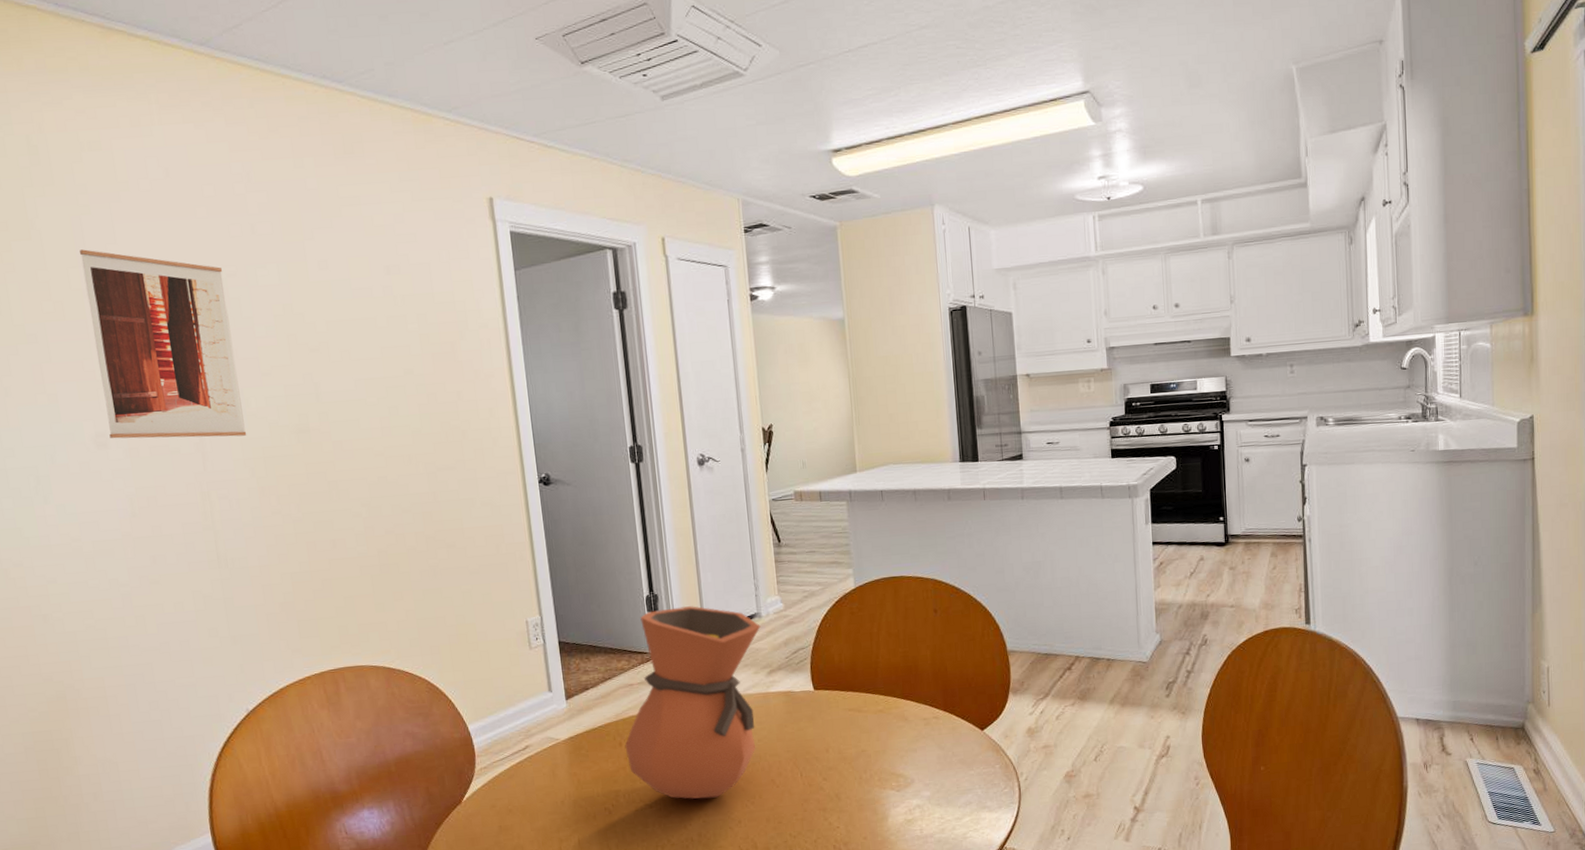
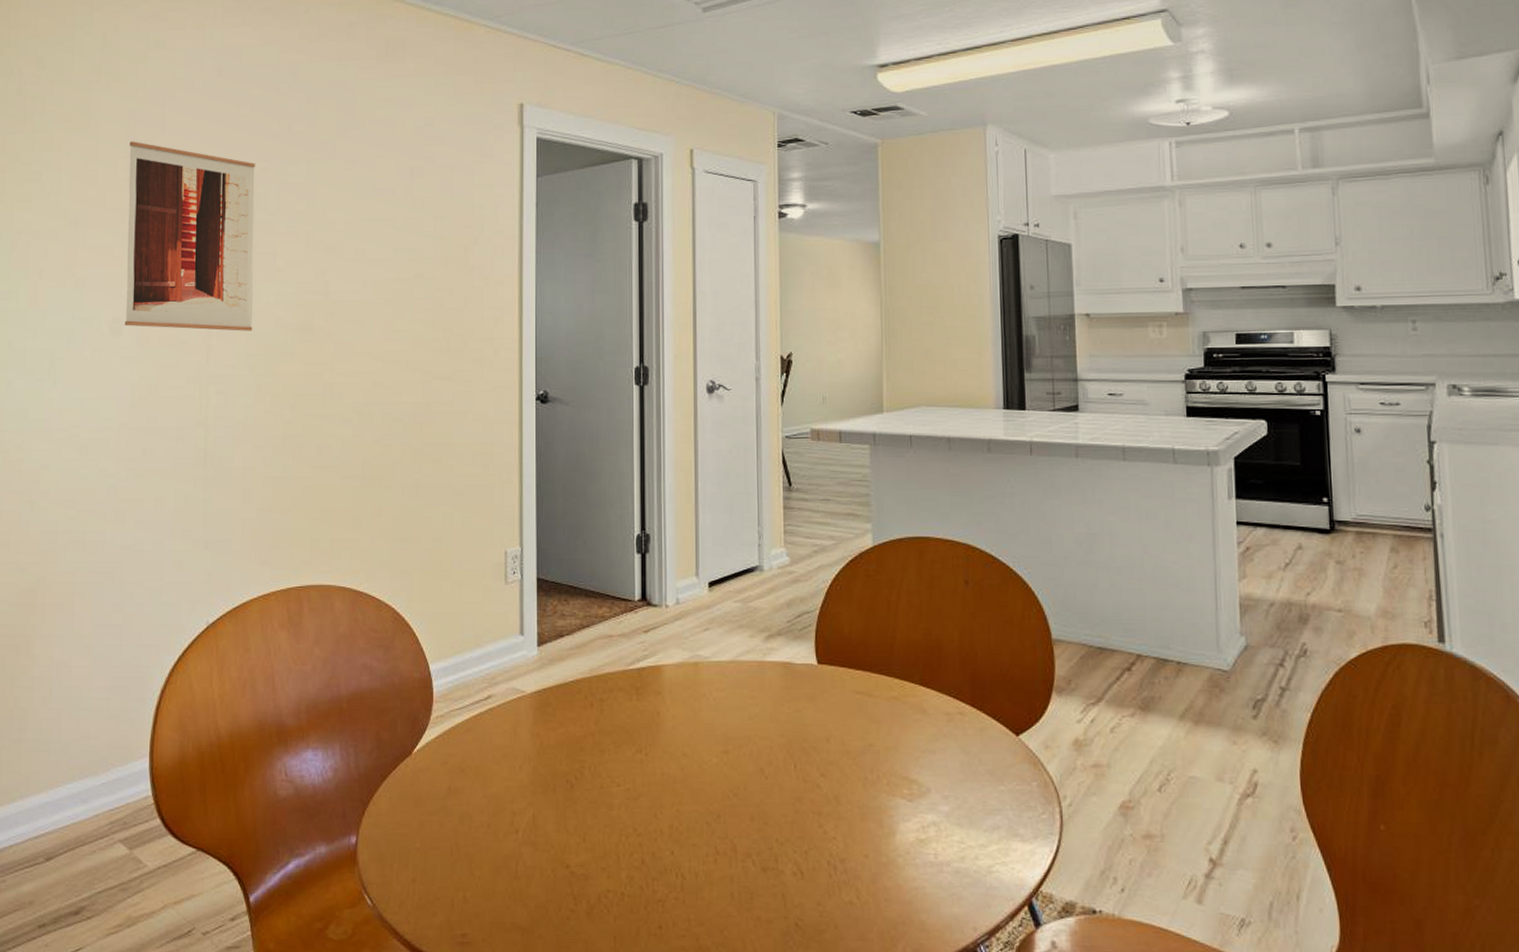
vase: present [625,606,761,799] -> none [596,551,762,783]

